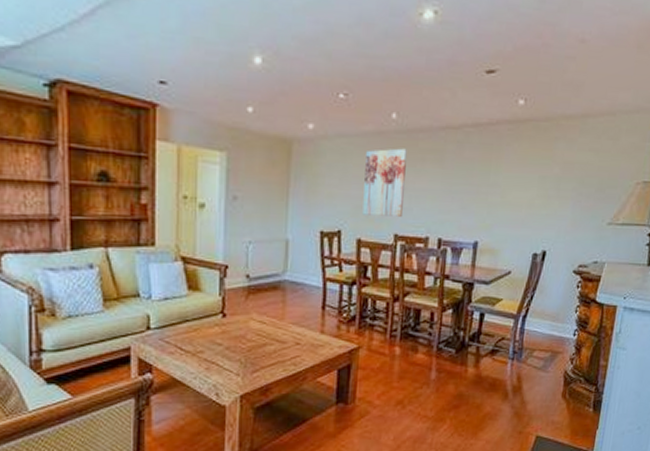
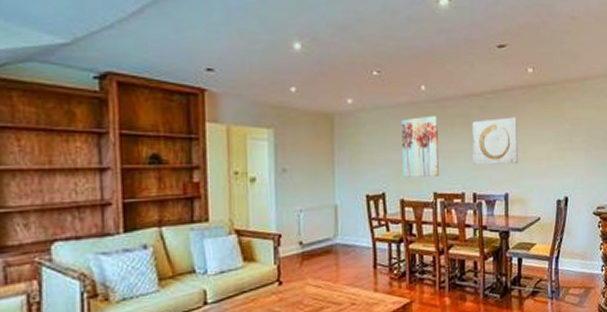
wall art: none [442,155,499,210] -> present [472,117,519,165]

